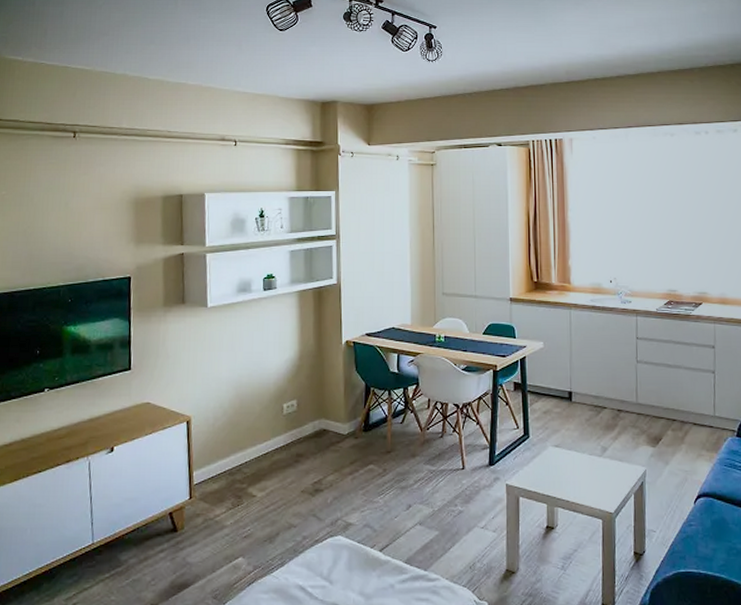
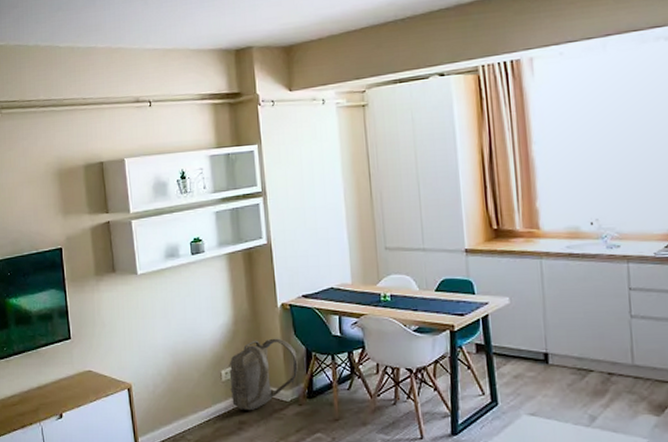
backpack: none [290,373,357,443] -> present [229,338,298,410]

